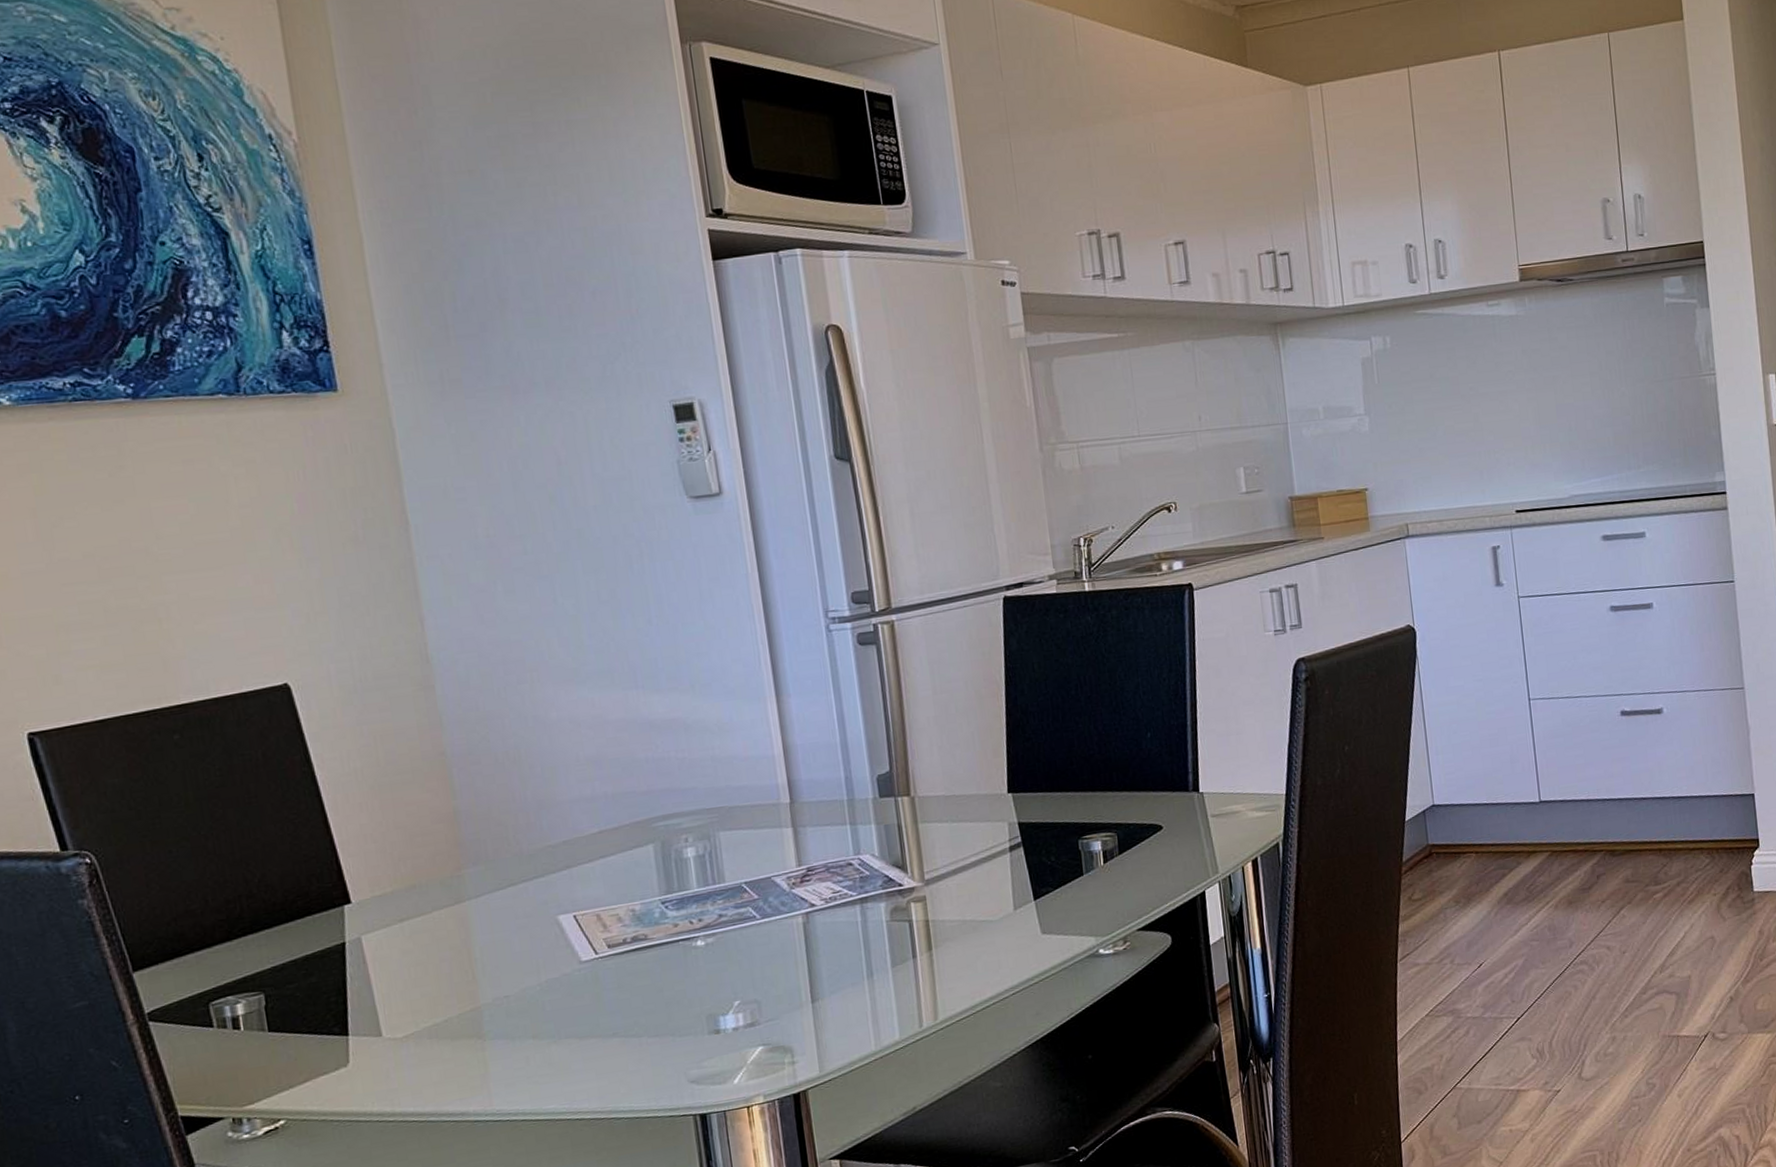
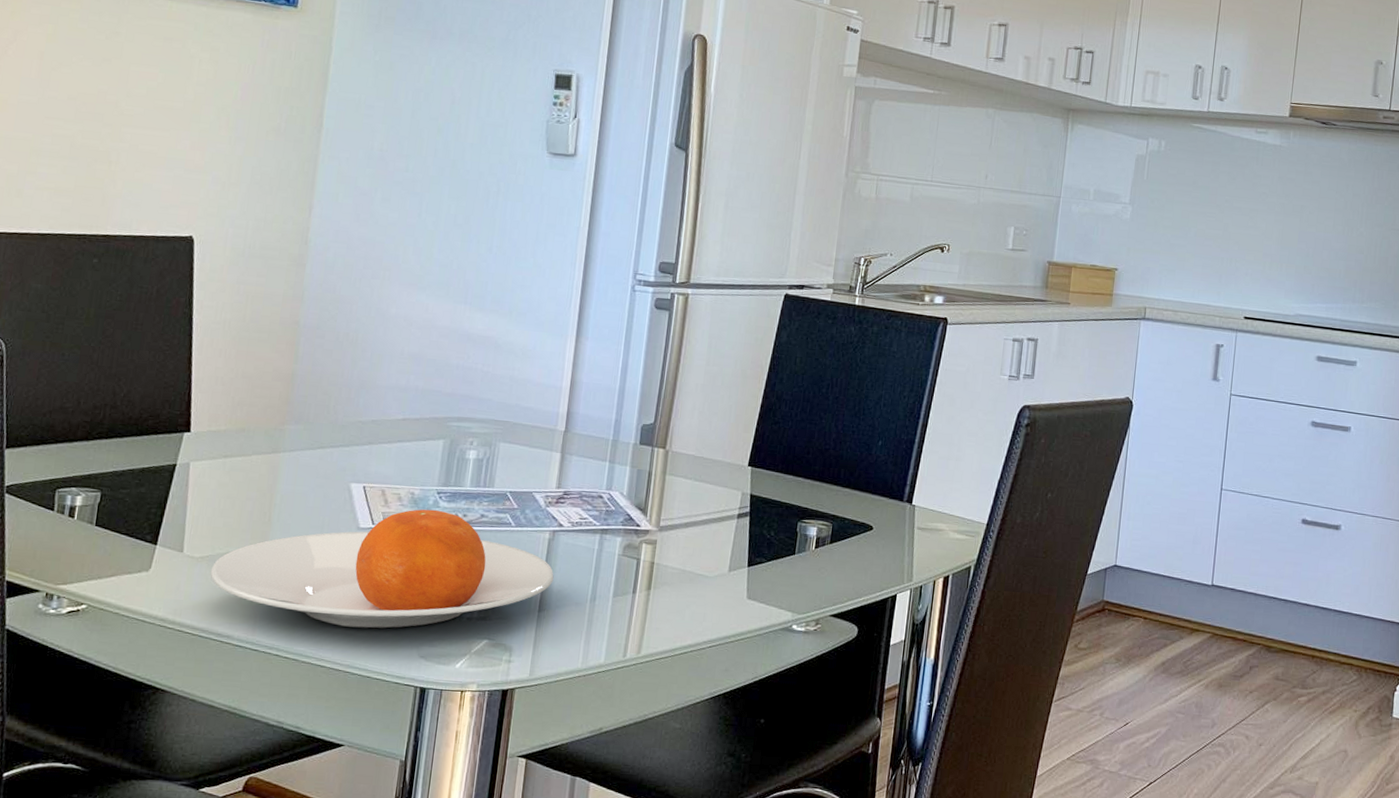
plate: none [420,921,820,1073] -> present [210,509,554,628]

